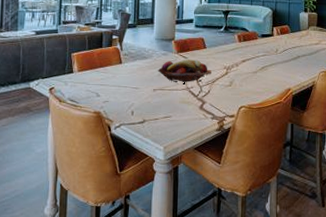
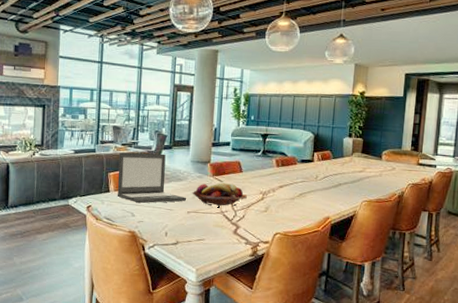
laptop: none [81,32,153,83] -> present [117,152,187,204]

